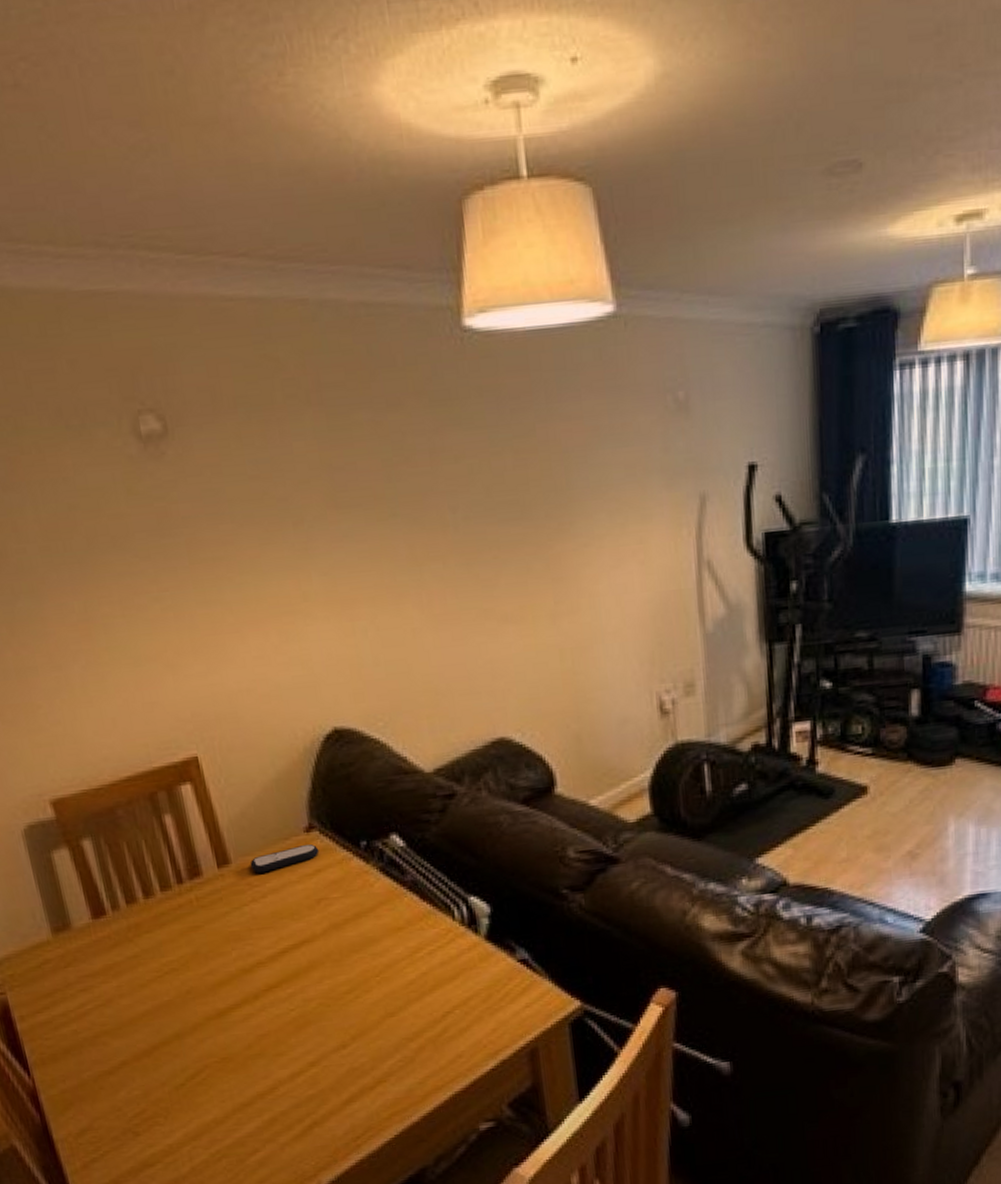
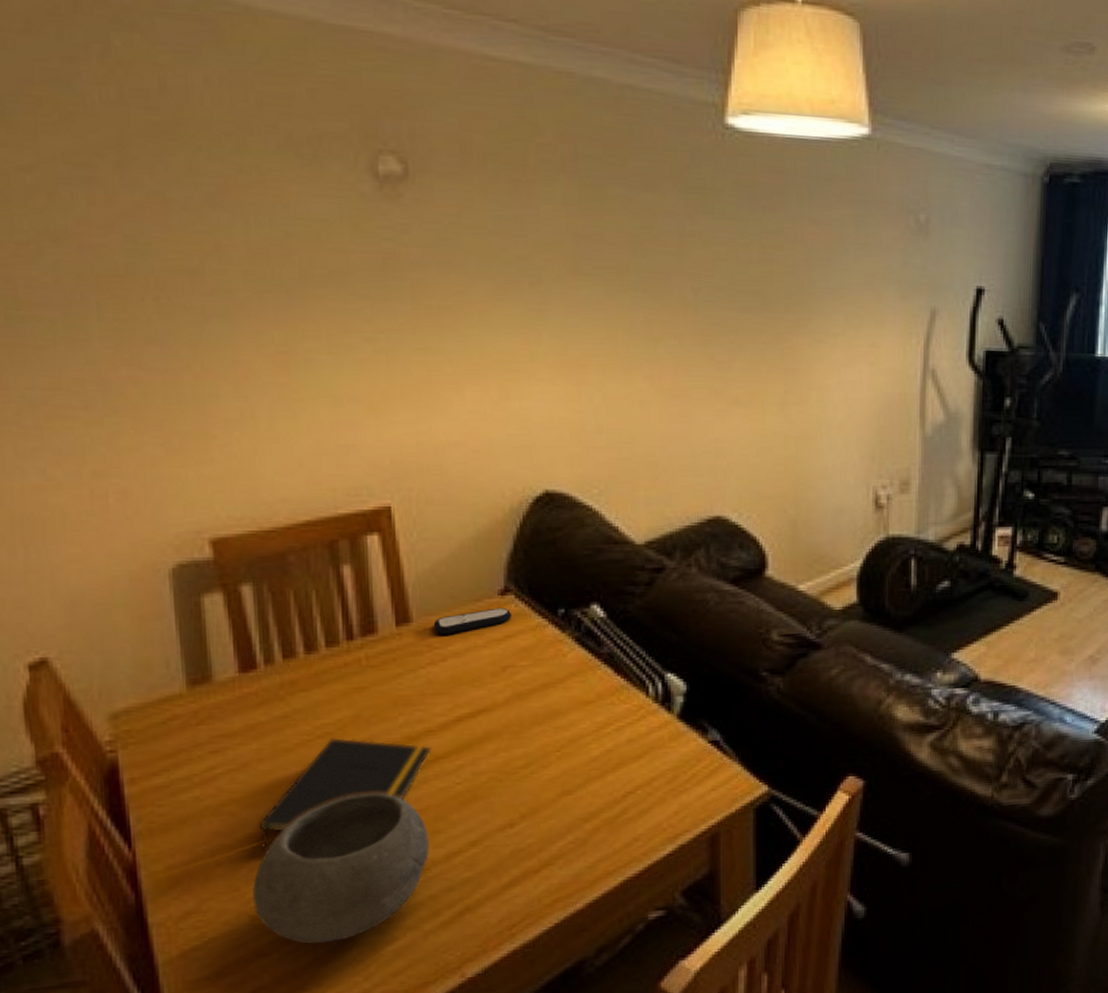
notepad: none [128,973,265,1076] -> present [258,738,432,851]
bowl: none [132,1020,276,1156] -> present [253,792,429,944]

